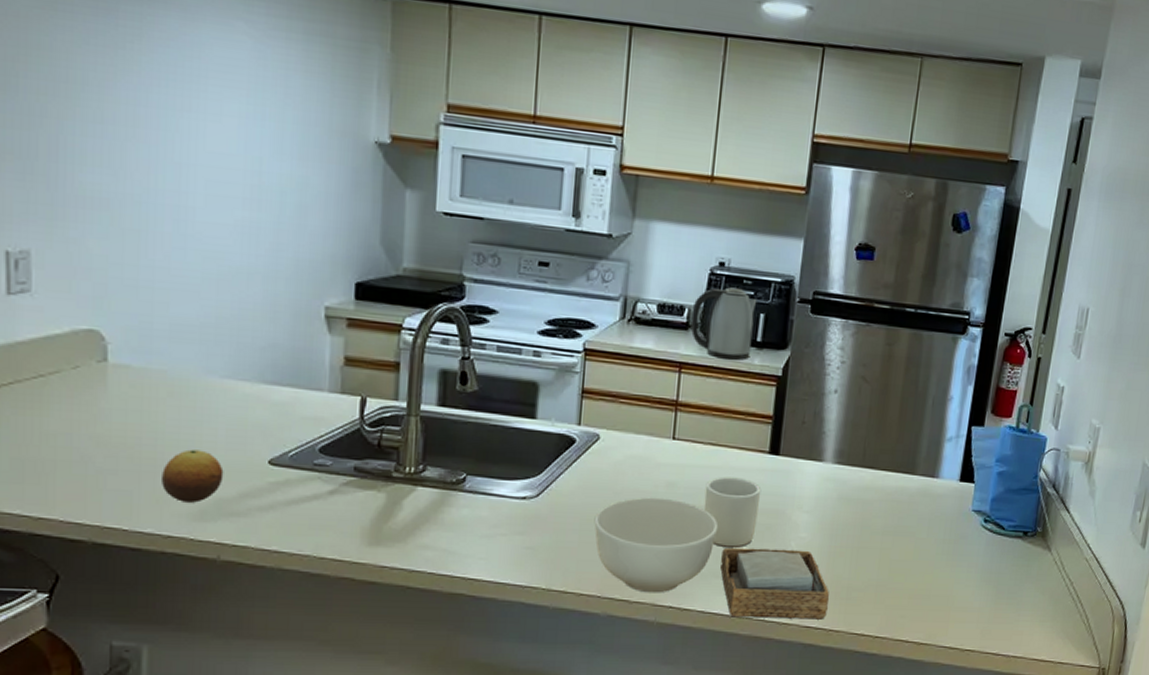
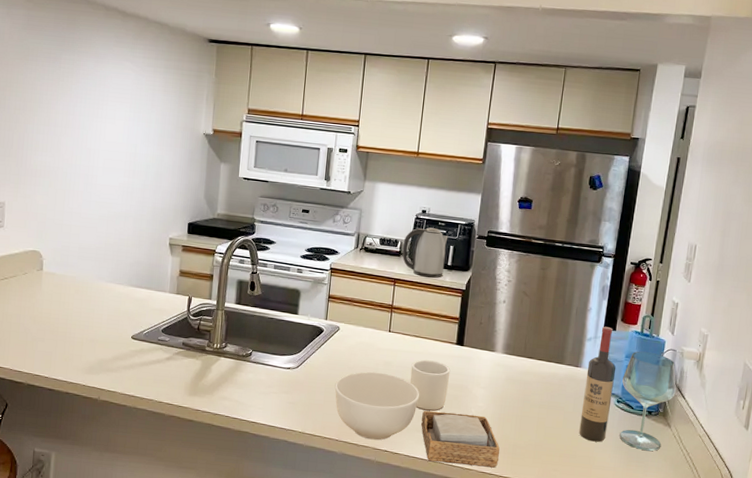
fruit: present [162,449,224,503] -> none [69,327,105,362]
wine bottle: none [934,421,984,576] -> present [579,326,617,442]
wine glass: none [986,452,1060,584] -> present [619,351,677,452]

